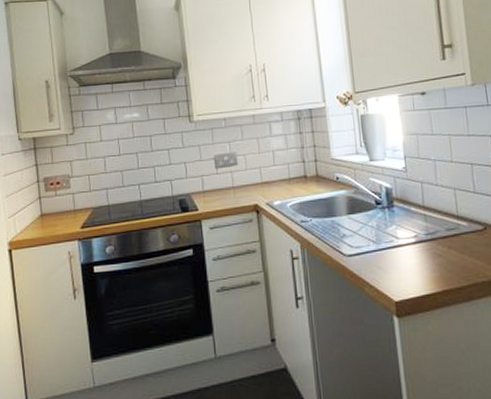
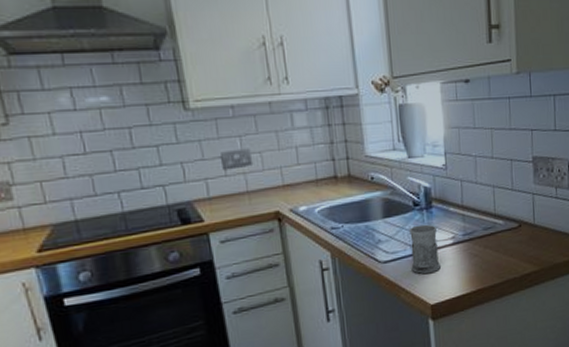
mug: none [372,222,404,270] -> present [410,224,441,274]

